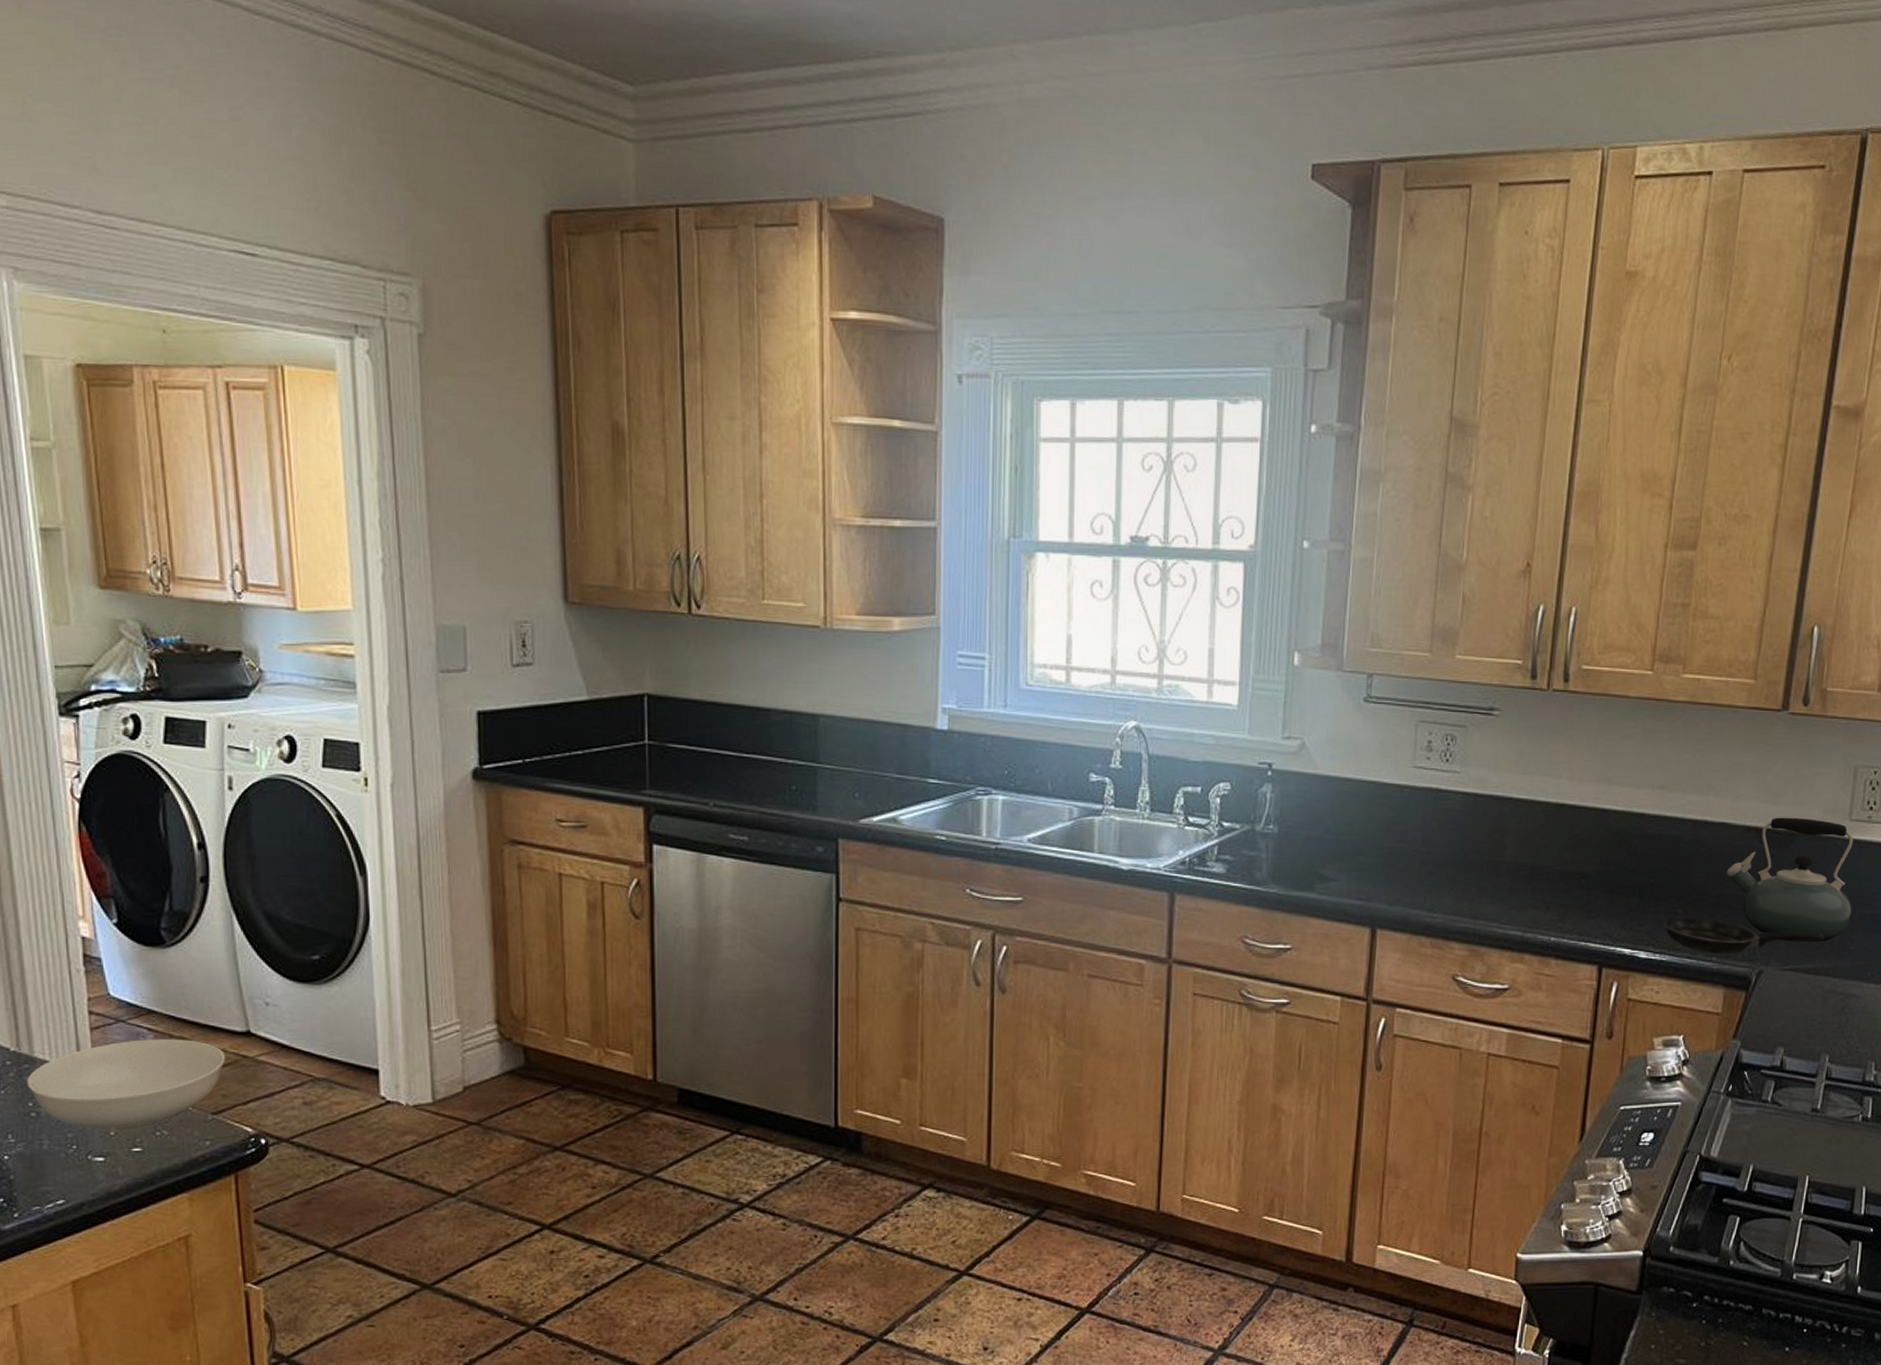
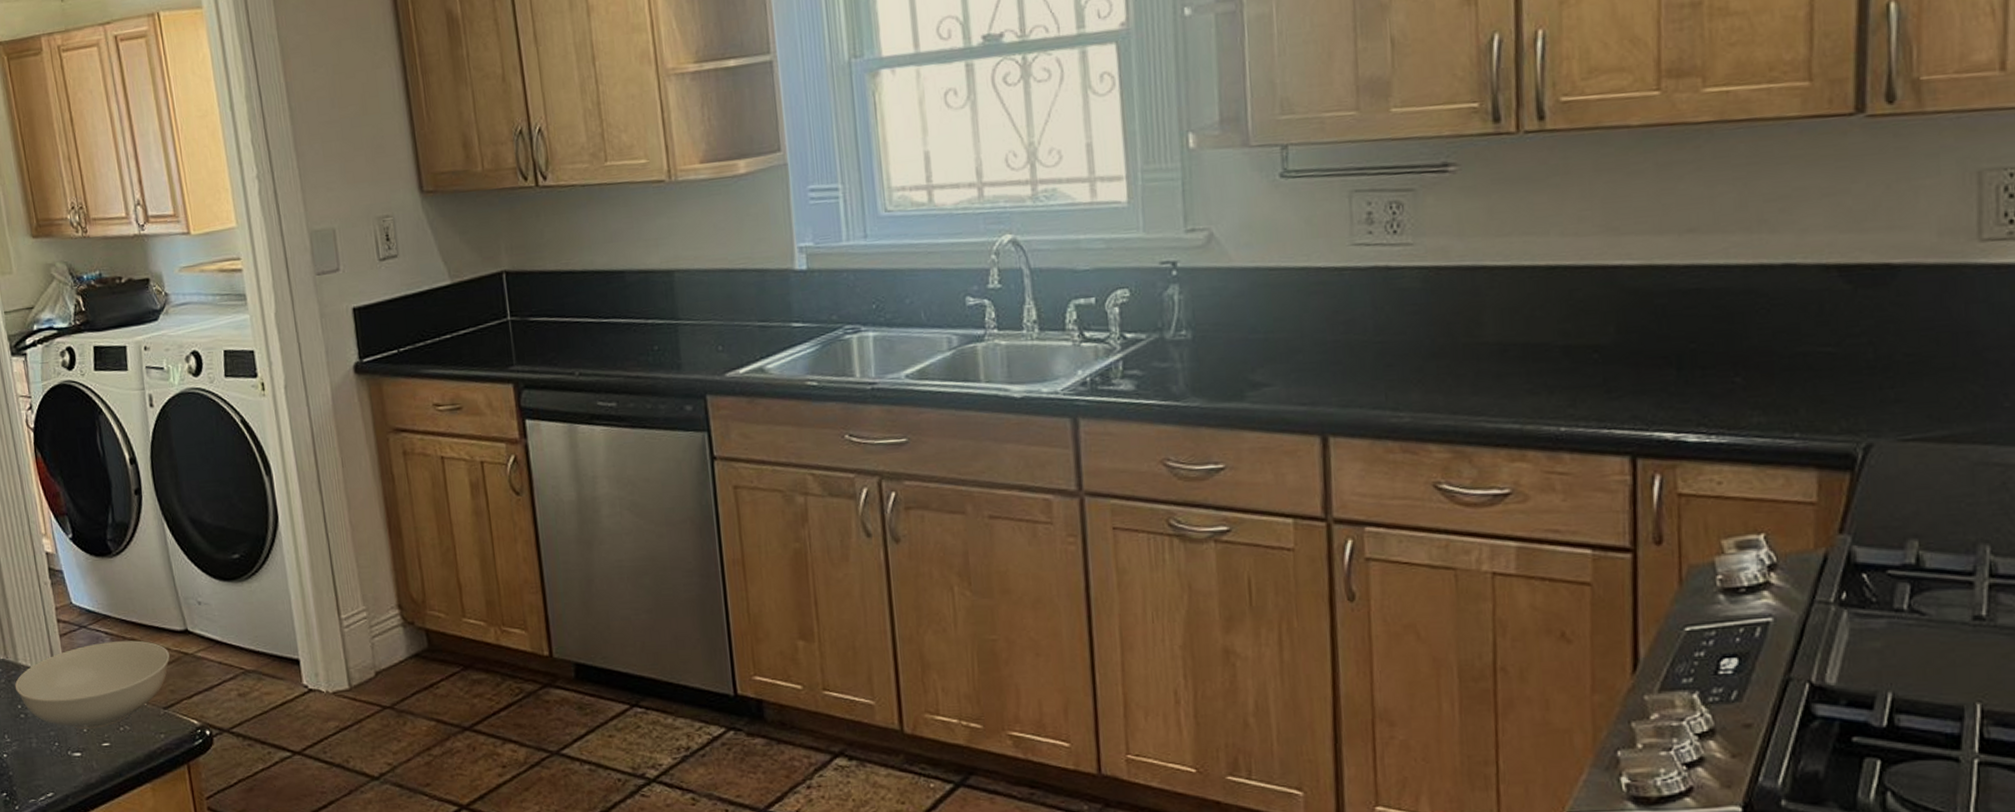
frying pan: present [1663,915,1825,954] -> none [1716,384,1962,428]
kettle: present [1726,817,1853,942] -> none [1800,244,2000,402]

